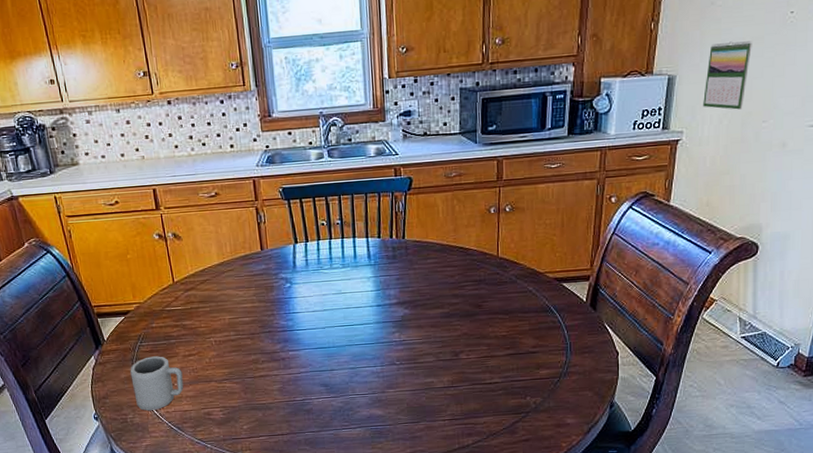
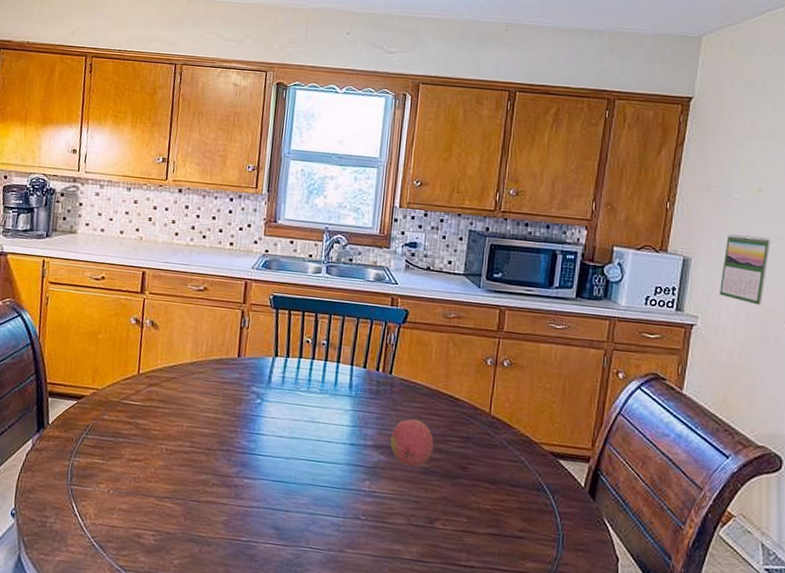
cup: present [130,356,184,411] -> none [62,452,122,519]
fruit: none [412,273,451,314] -> present [390,419,434,467]

